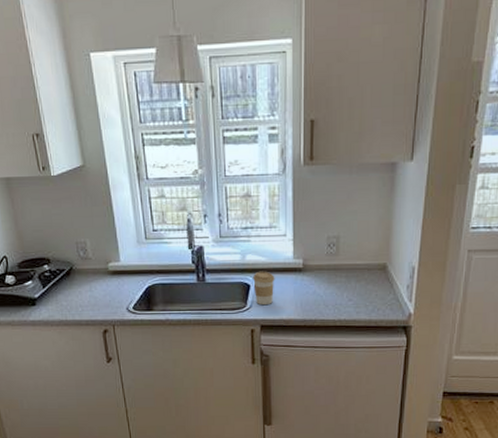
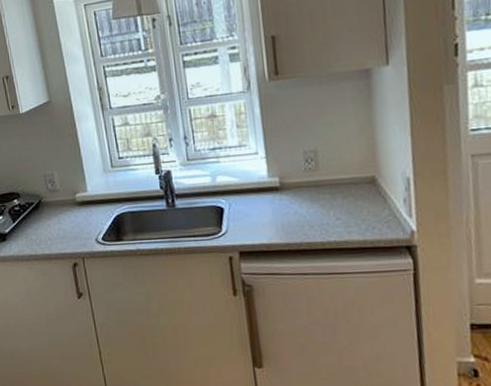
coffee cup: present [253,271,275,304] -> none [226,192,251,229]

